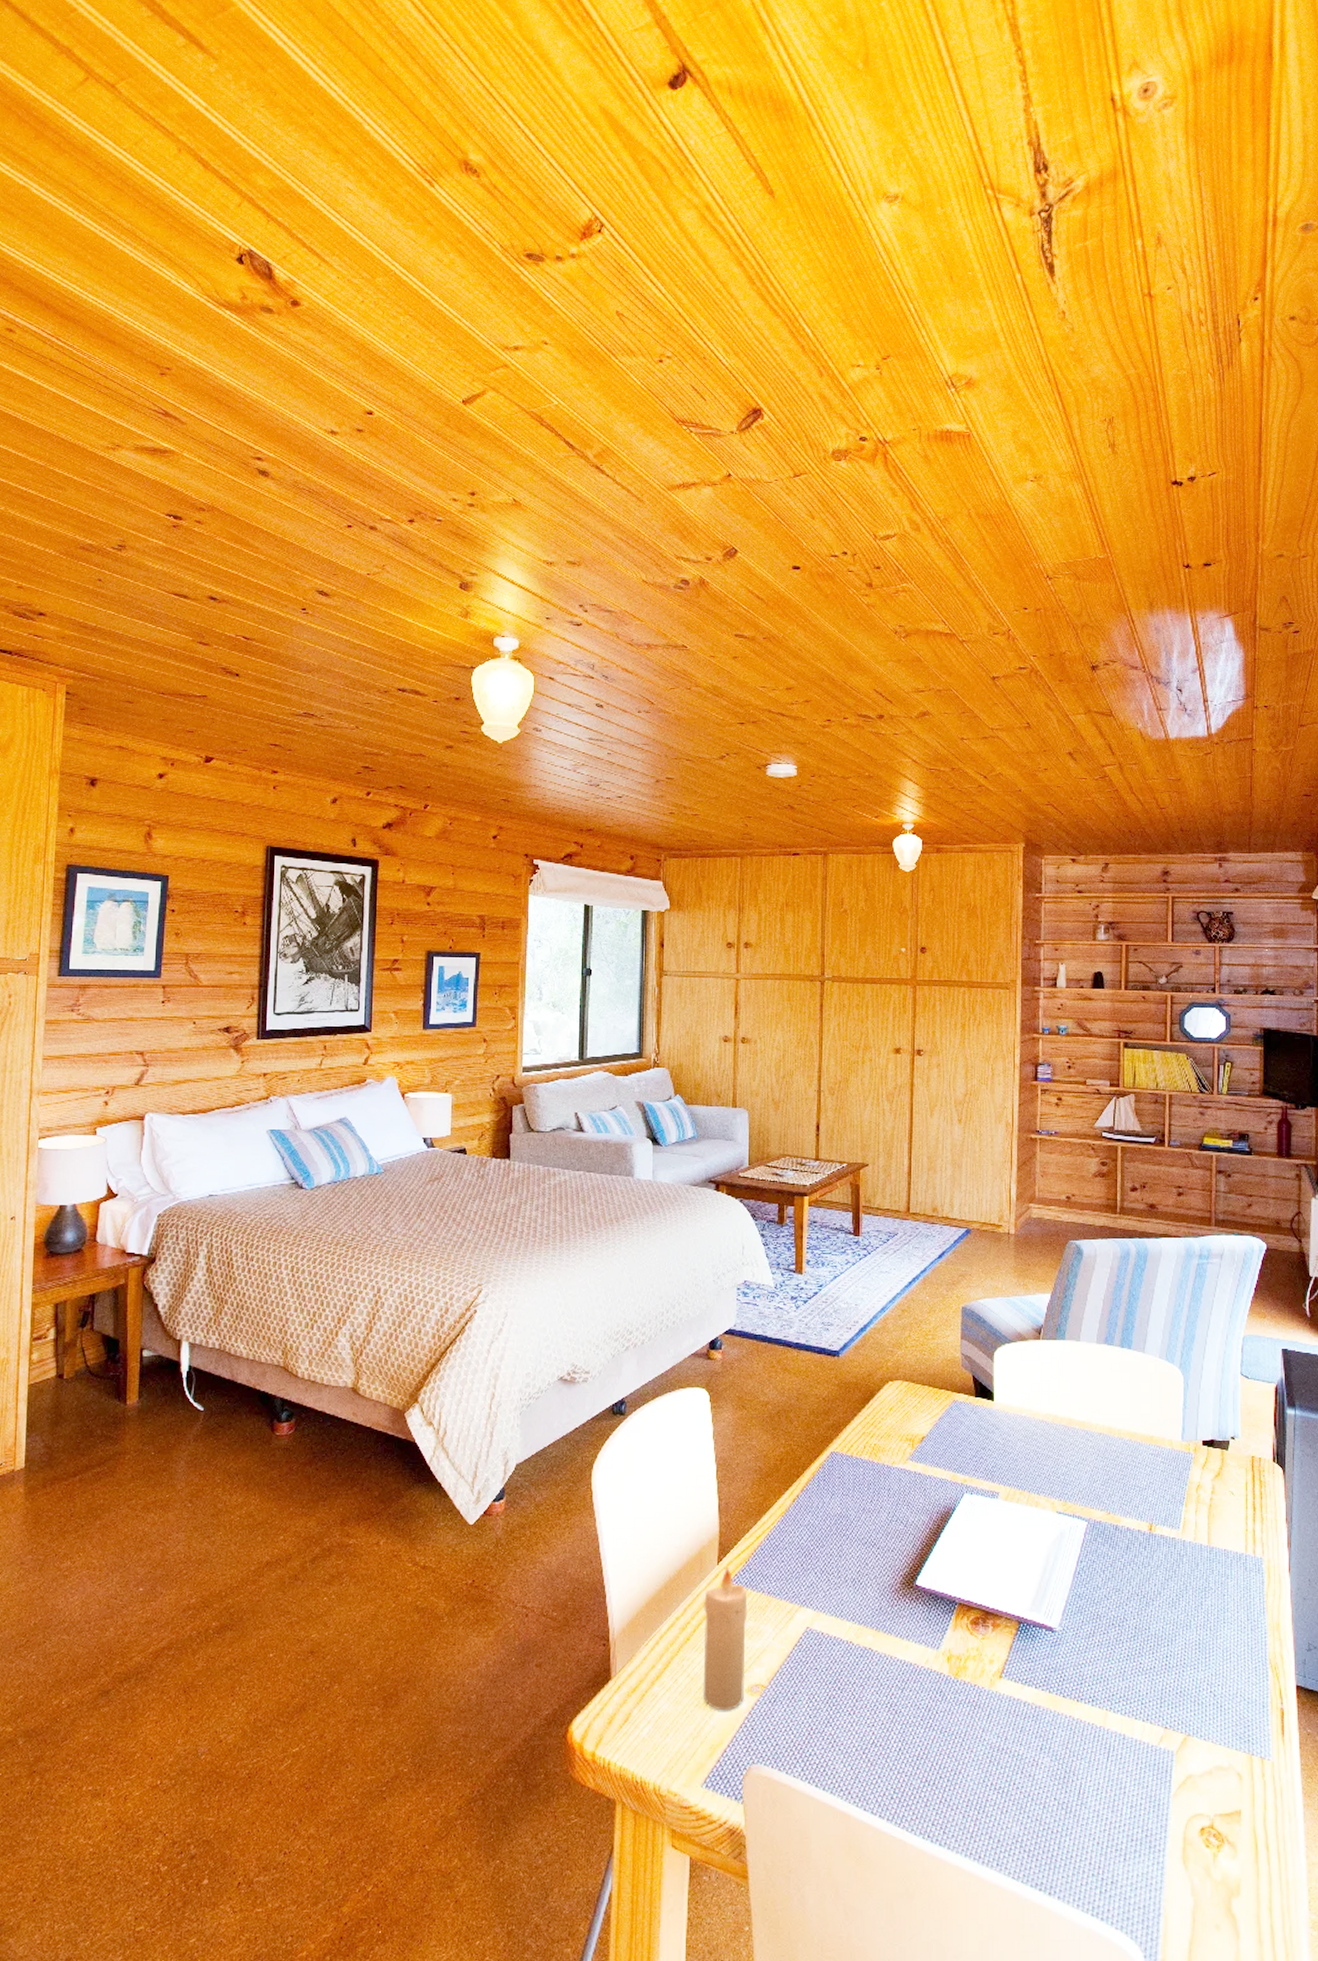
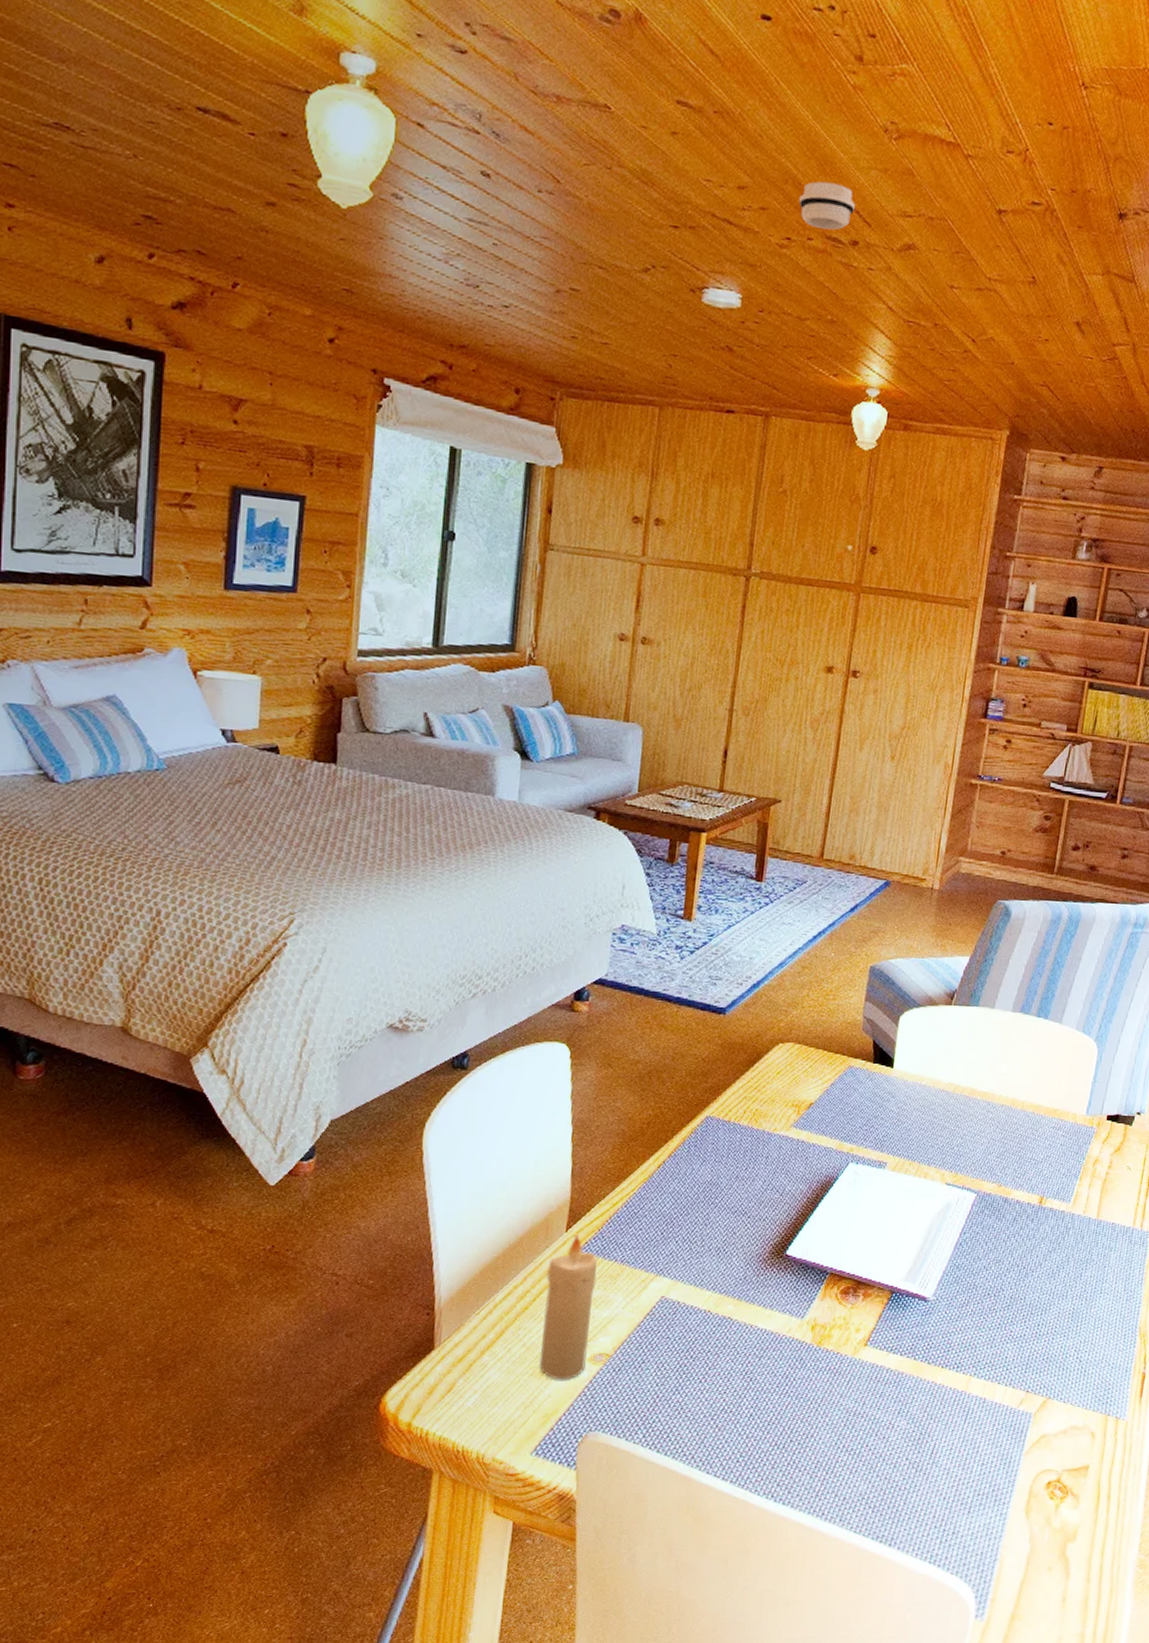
smoke detector: none [834,675,878,710] -> present [798,181,855,231]

